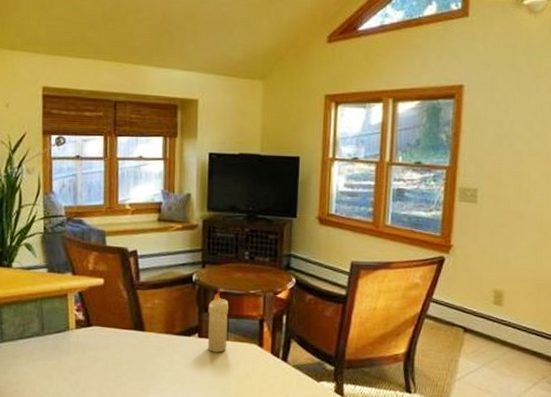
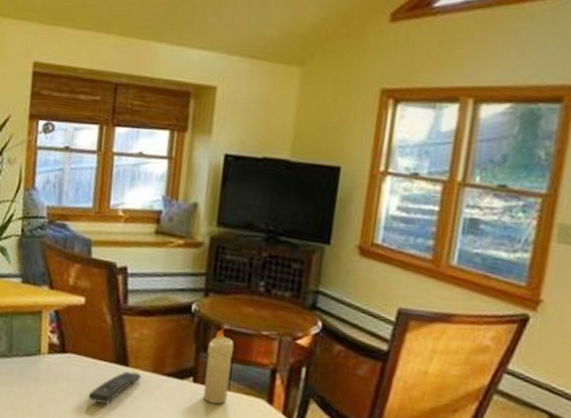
remote control: none [113,335,157,364] -> present [88,371,142,404]

